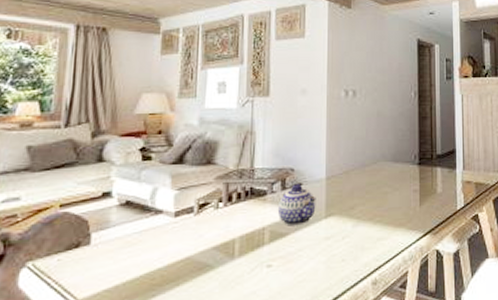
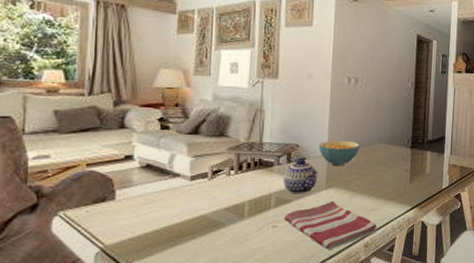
dish towel: none [279,231,386,290] -> present [283,201,378,250]
cereal bowl: none [315,160,361,191] -> present [318,140,360,167]

